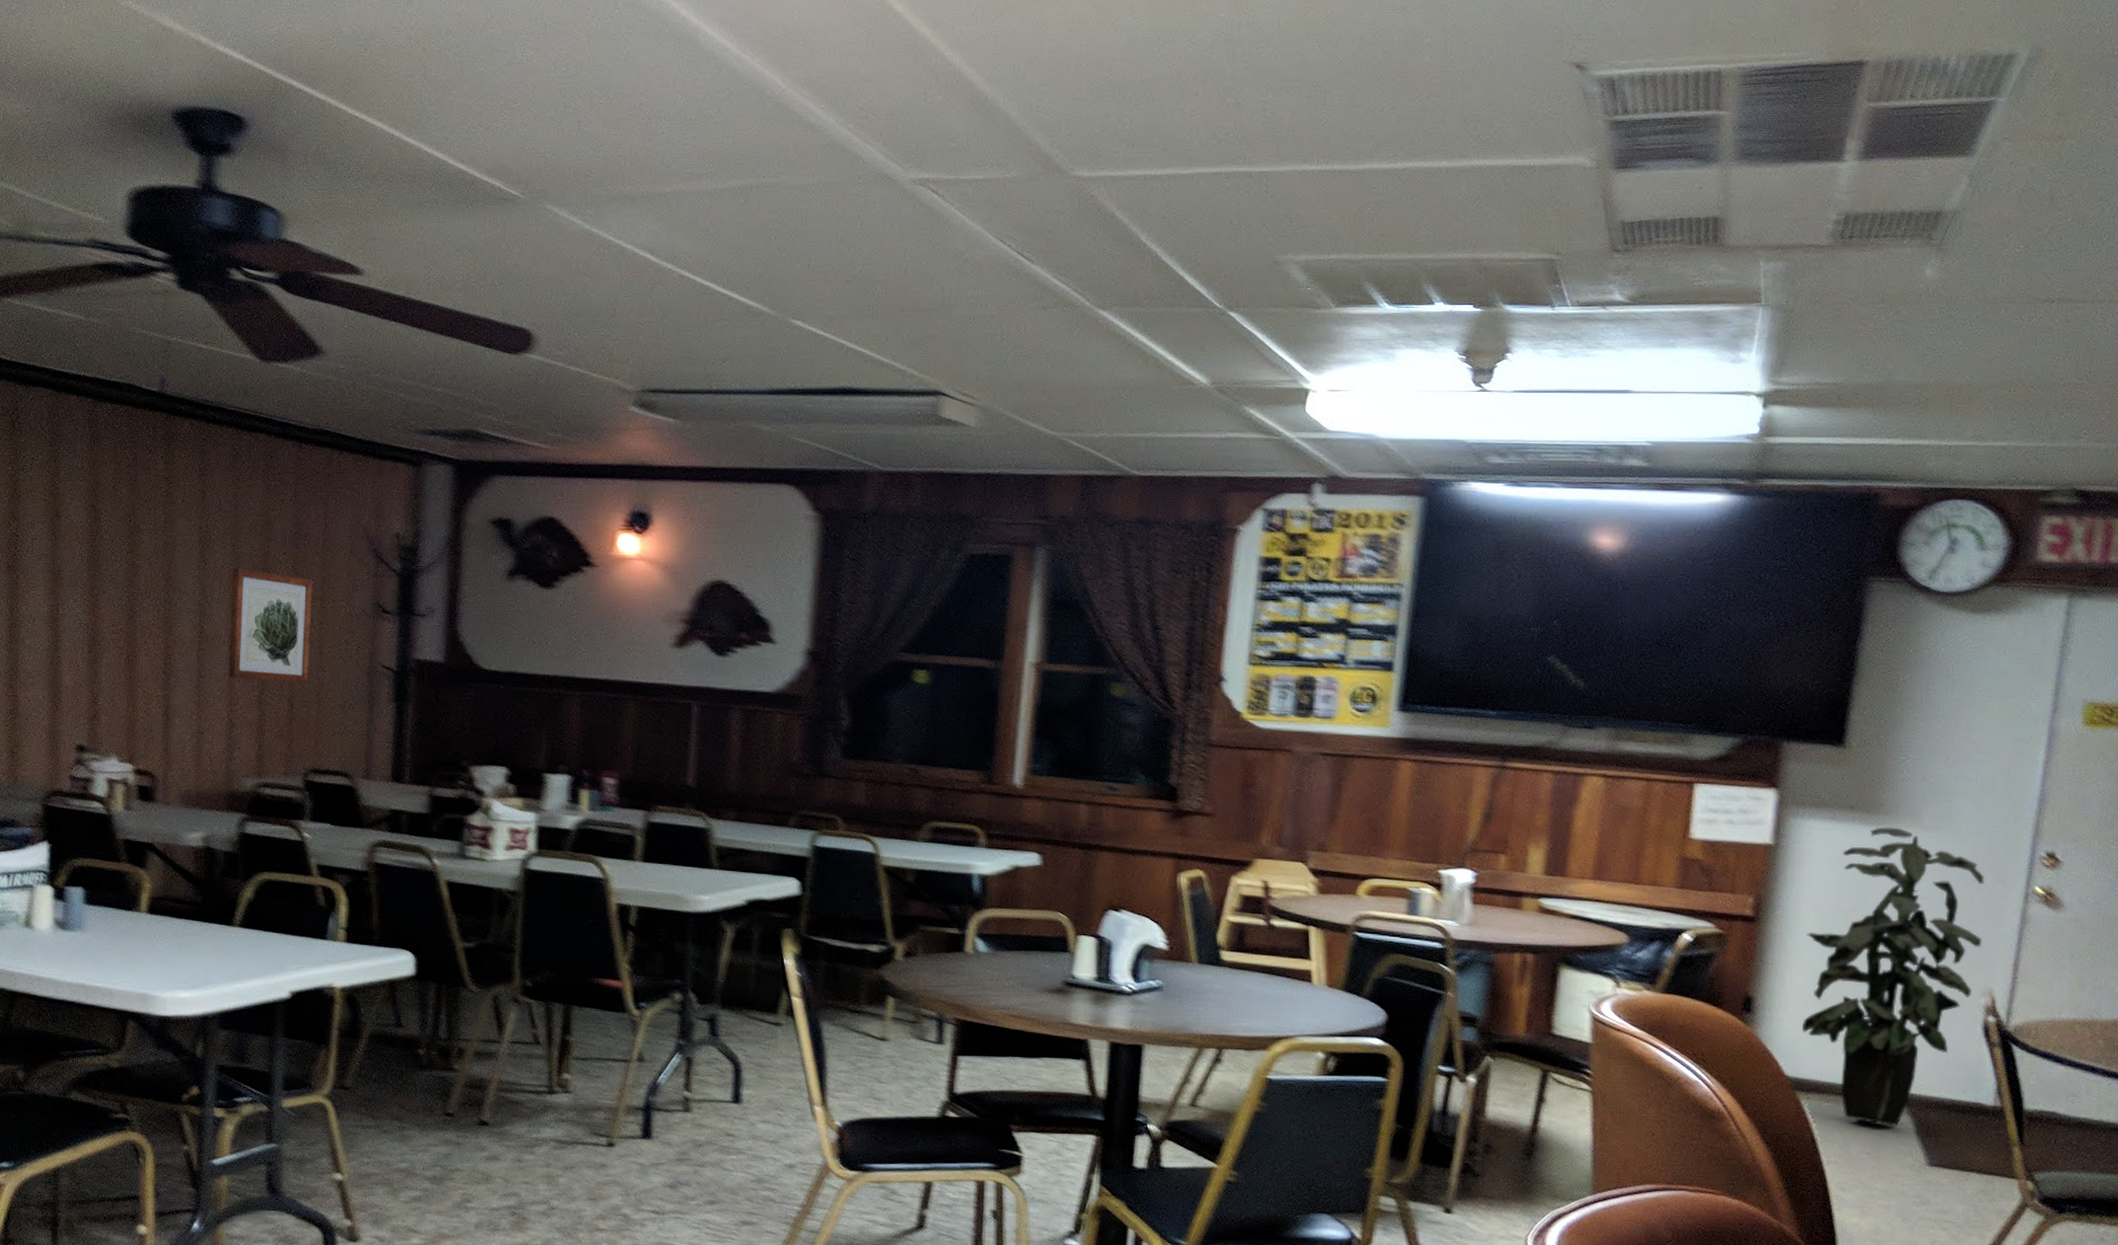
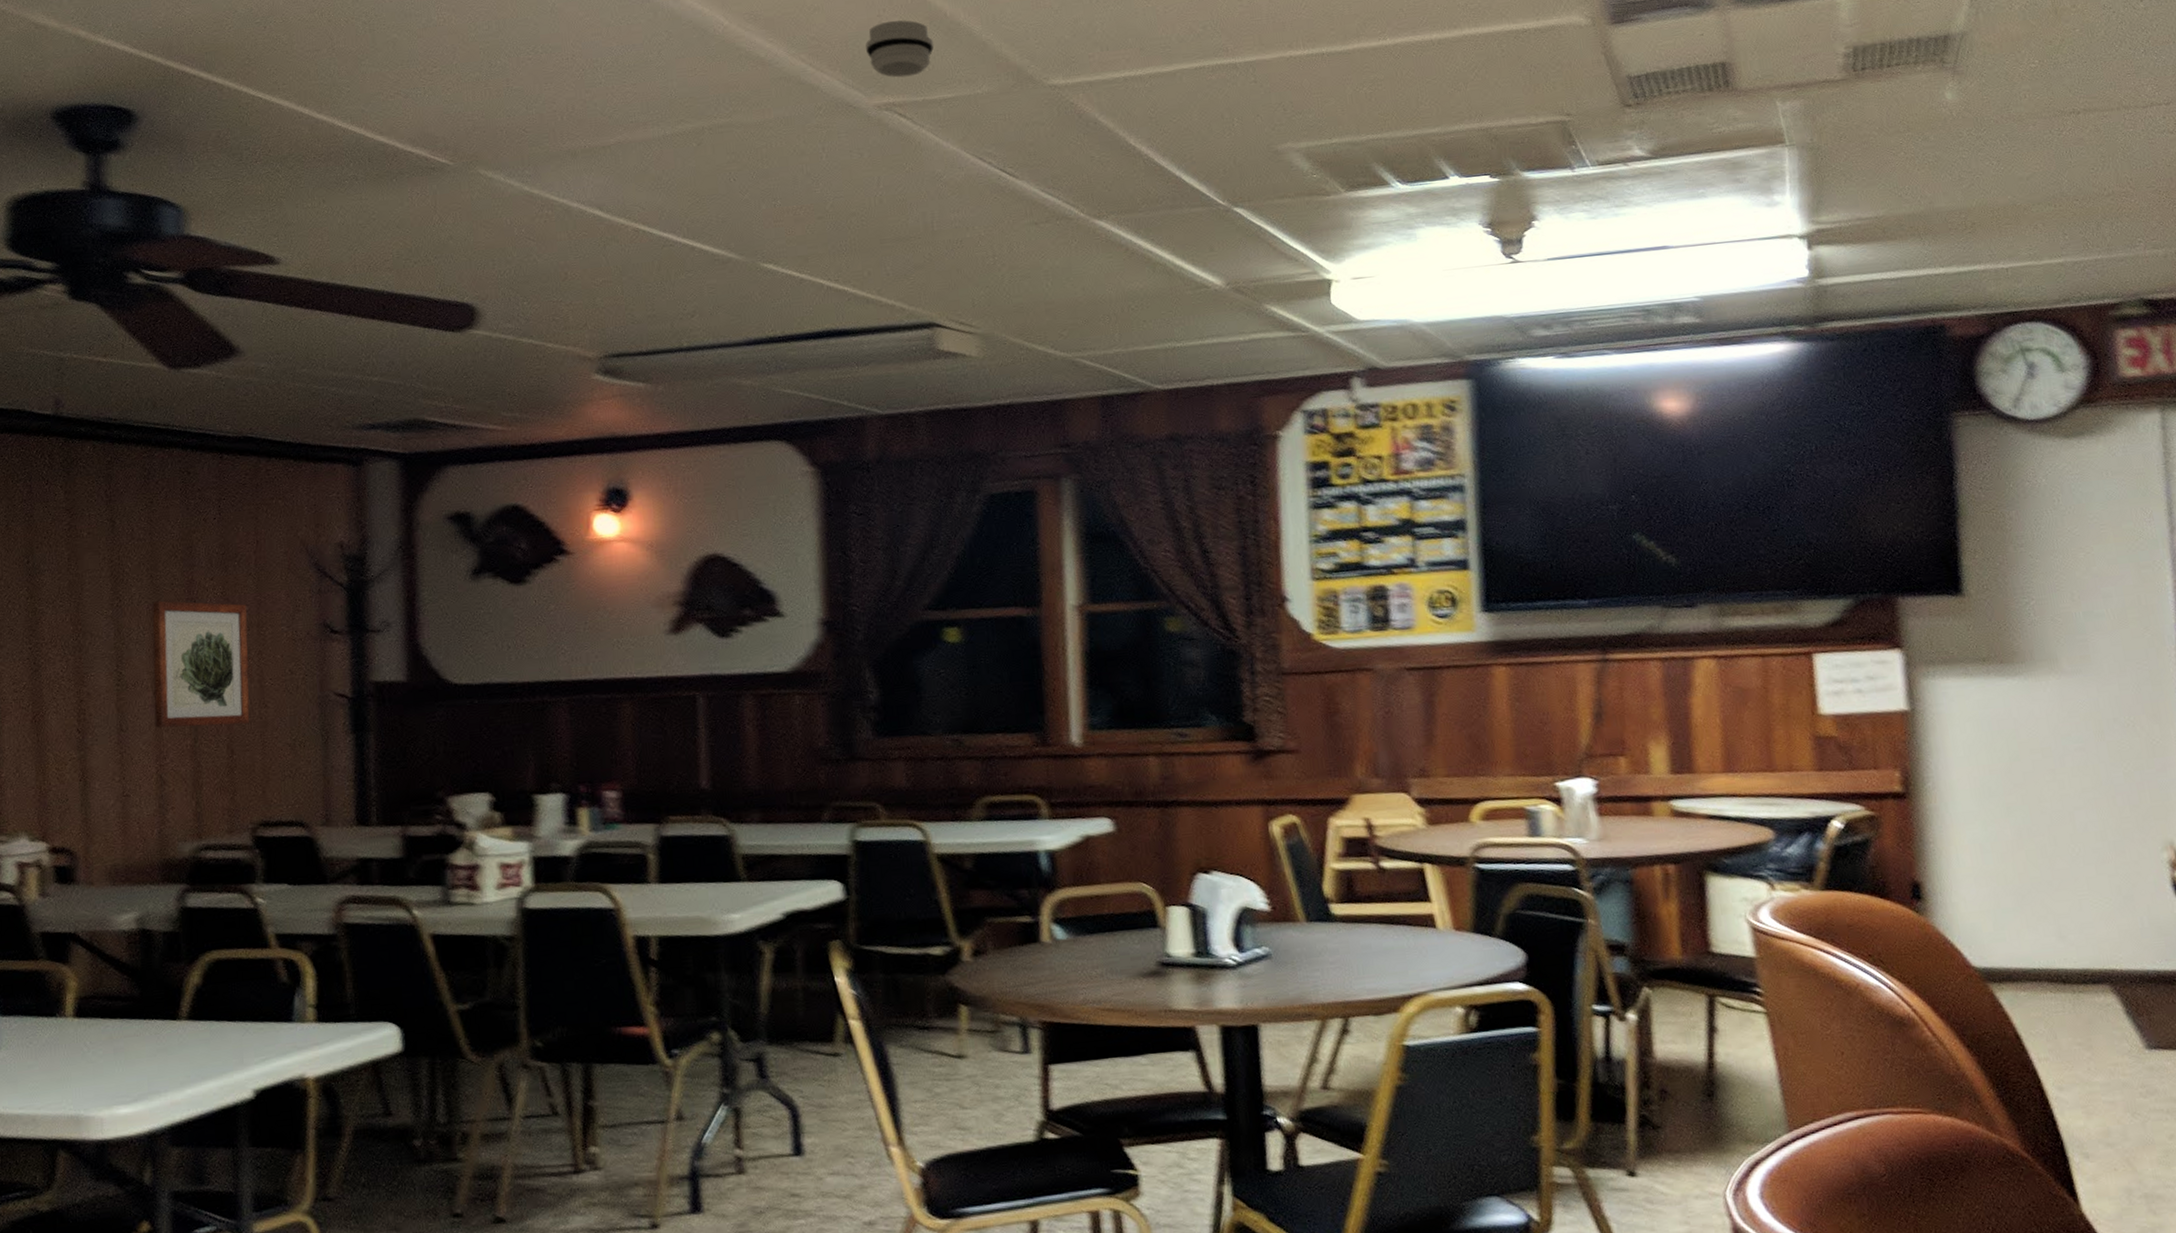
smoke detector: none [909,99,972,155] -> present [866,20,934,78]
indoor plant: present [1802,827,1984,1126] -> none [1964,676,2152,1009]

